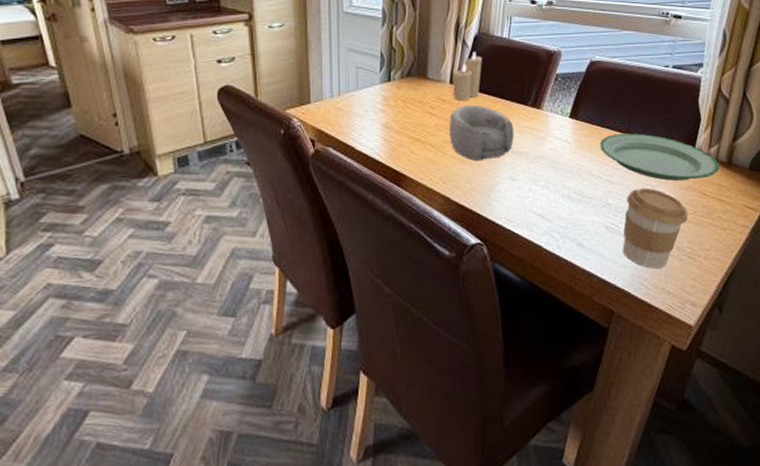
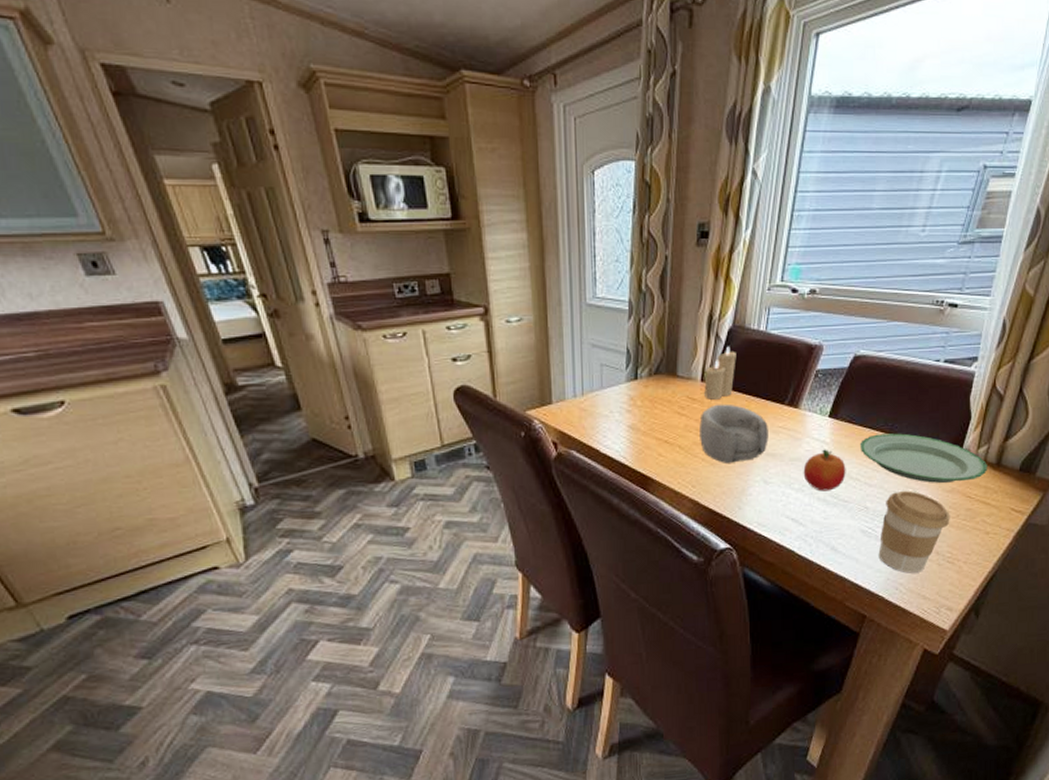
fruit: none [547,148,588,188] -> present [803,449,846,491]

